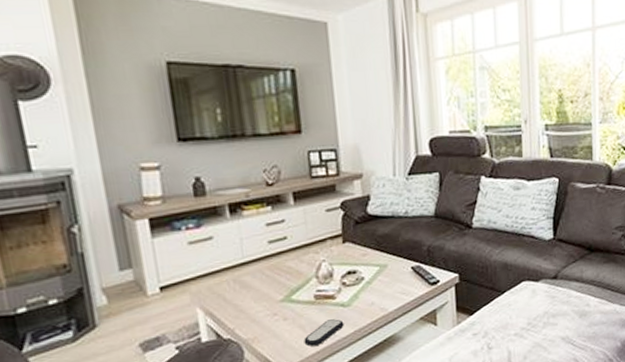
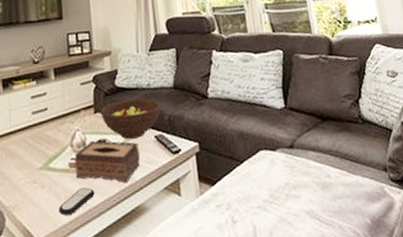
tissue box: none [320,272,394,314] -> present [74,140,140,183]
fruit bowl: none [350,227,419,271] -> present [100,98,161,140]

